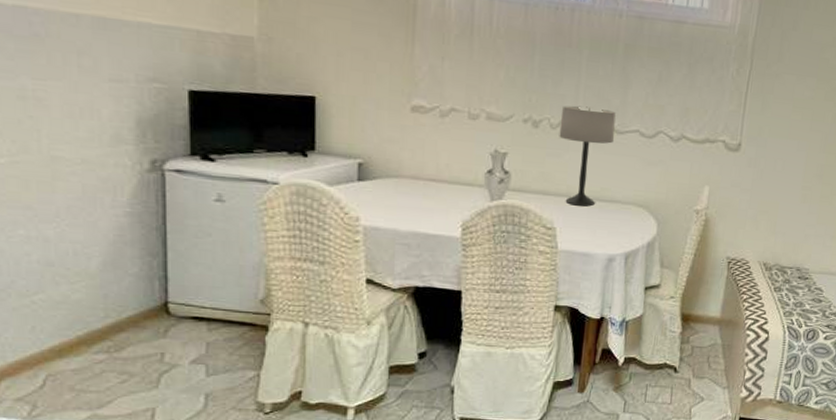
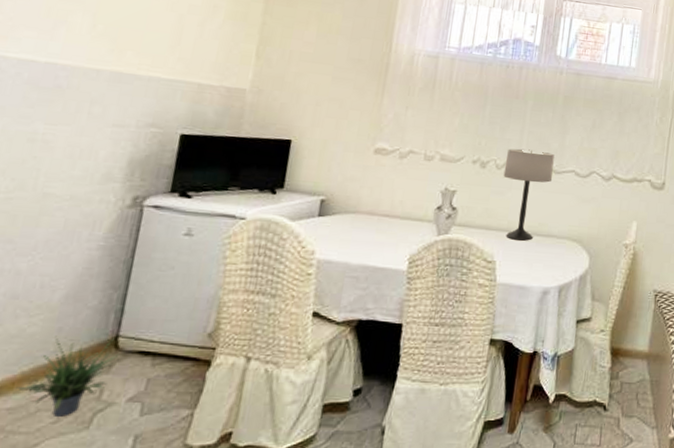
potted plant: none [75,302,171,377] -> present [16,336,118,417]

